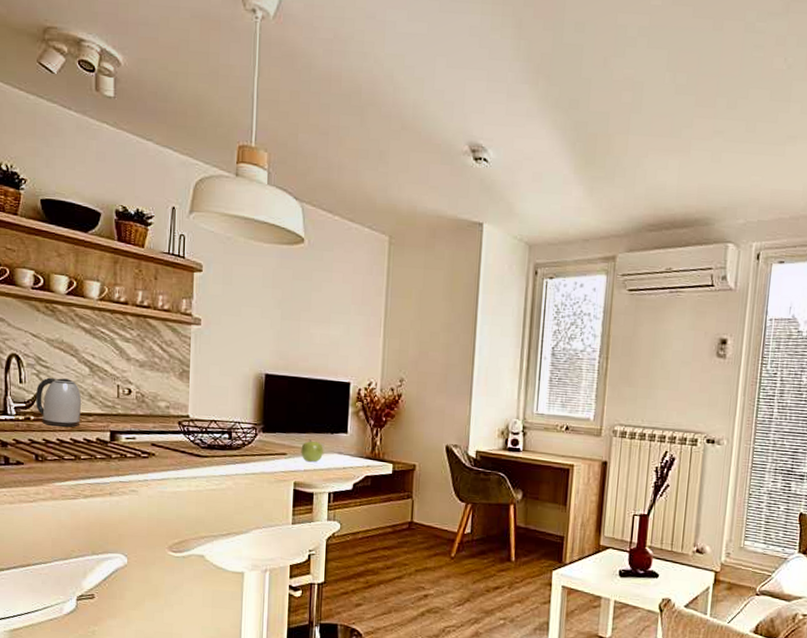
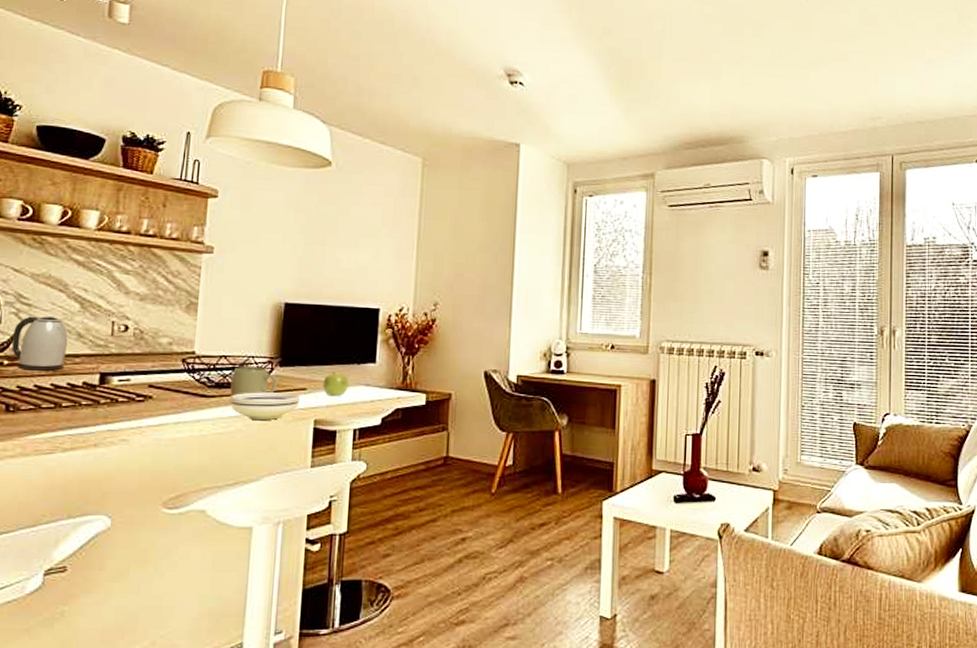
mug: none [220,431,261,458] -> present [229,367,277,397]
bowl: none [221,454,281,481] -> present [230,392,300,421]

